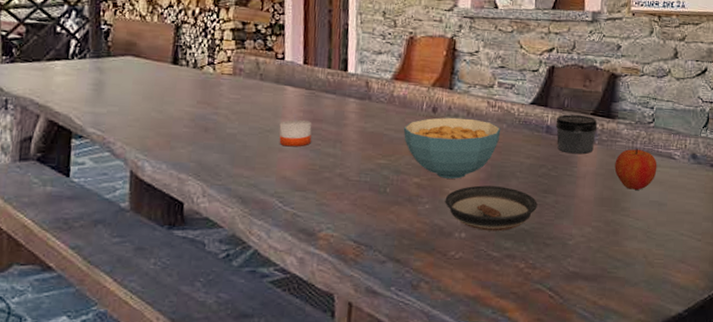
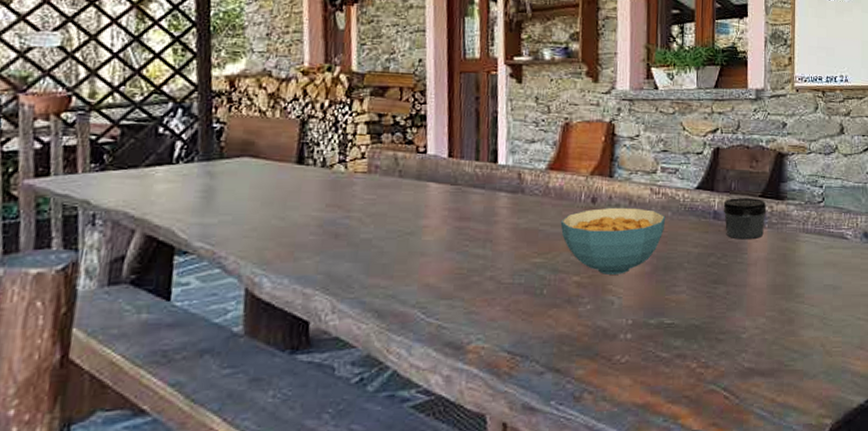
candle: present [279,117,312,147] -> none [421,217,459,250]
saucer: present [445,185,538,232] -> none [608,280,708,330]
apple: present [614,148,657,191] -> none [786,230,830,275]

